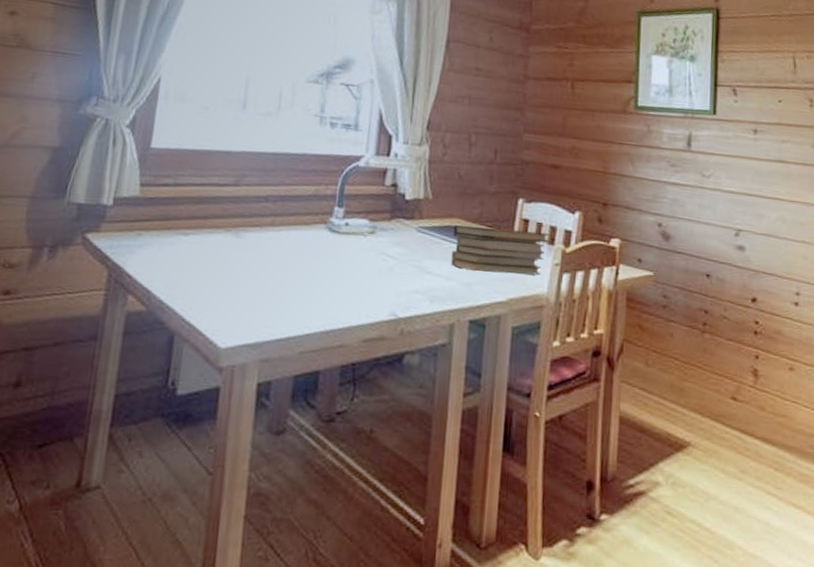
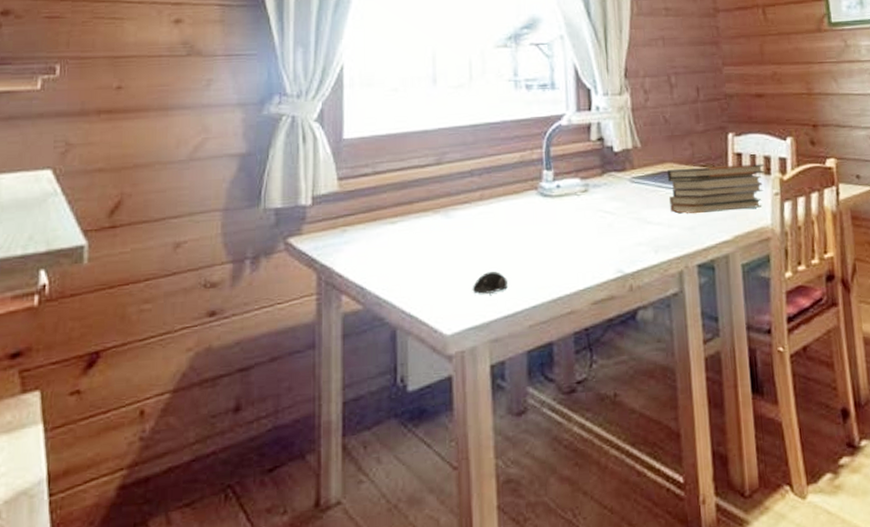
computer mouse: none [250,295,285,316] -> present [472,271,508,294]

